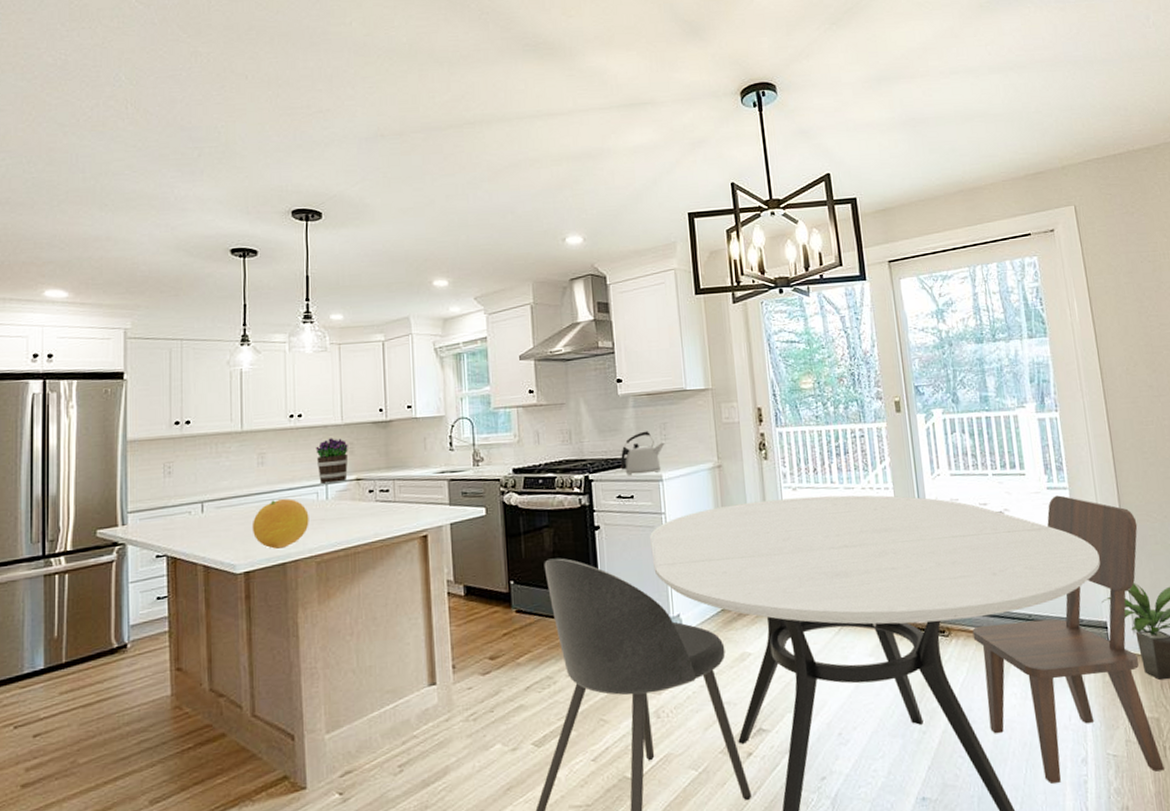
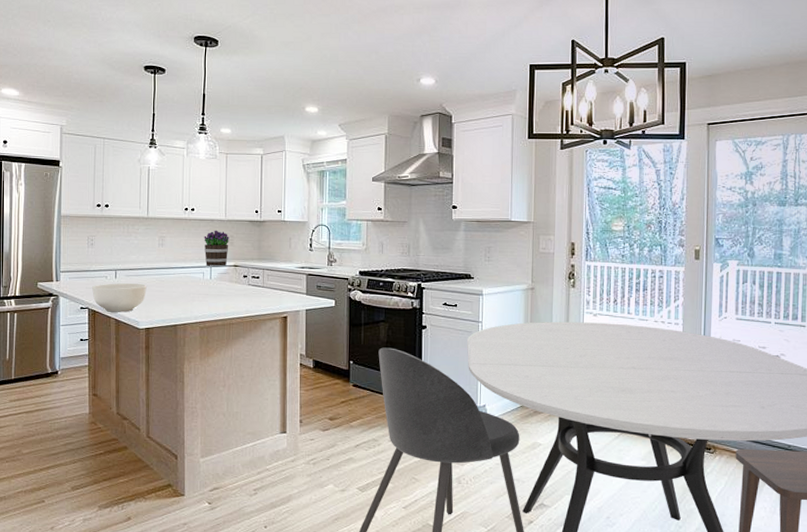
bowl: none [171,516,244,557] -> present [92,283,147,312]
fruit: present [251,499,309,549] -> none [152,275,196,313]
kettle: present [620,431,665,476] -> none [448,252,488,288]

